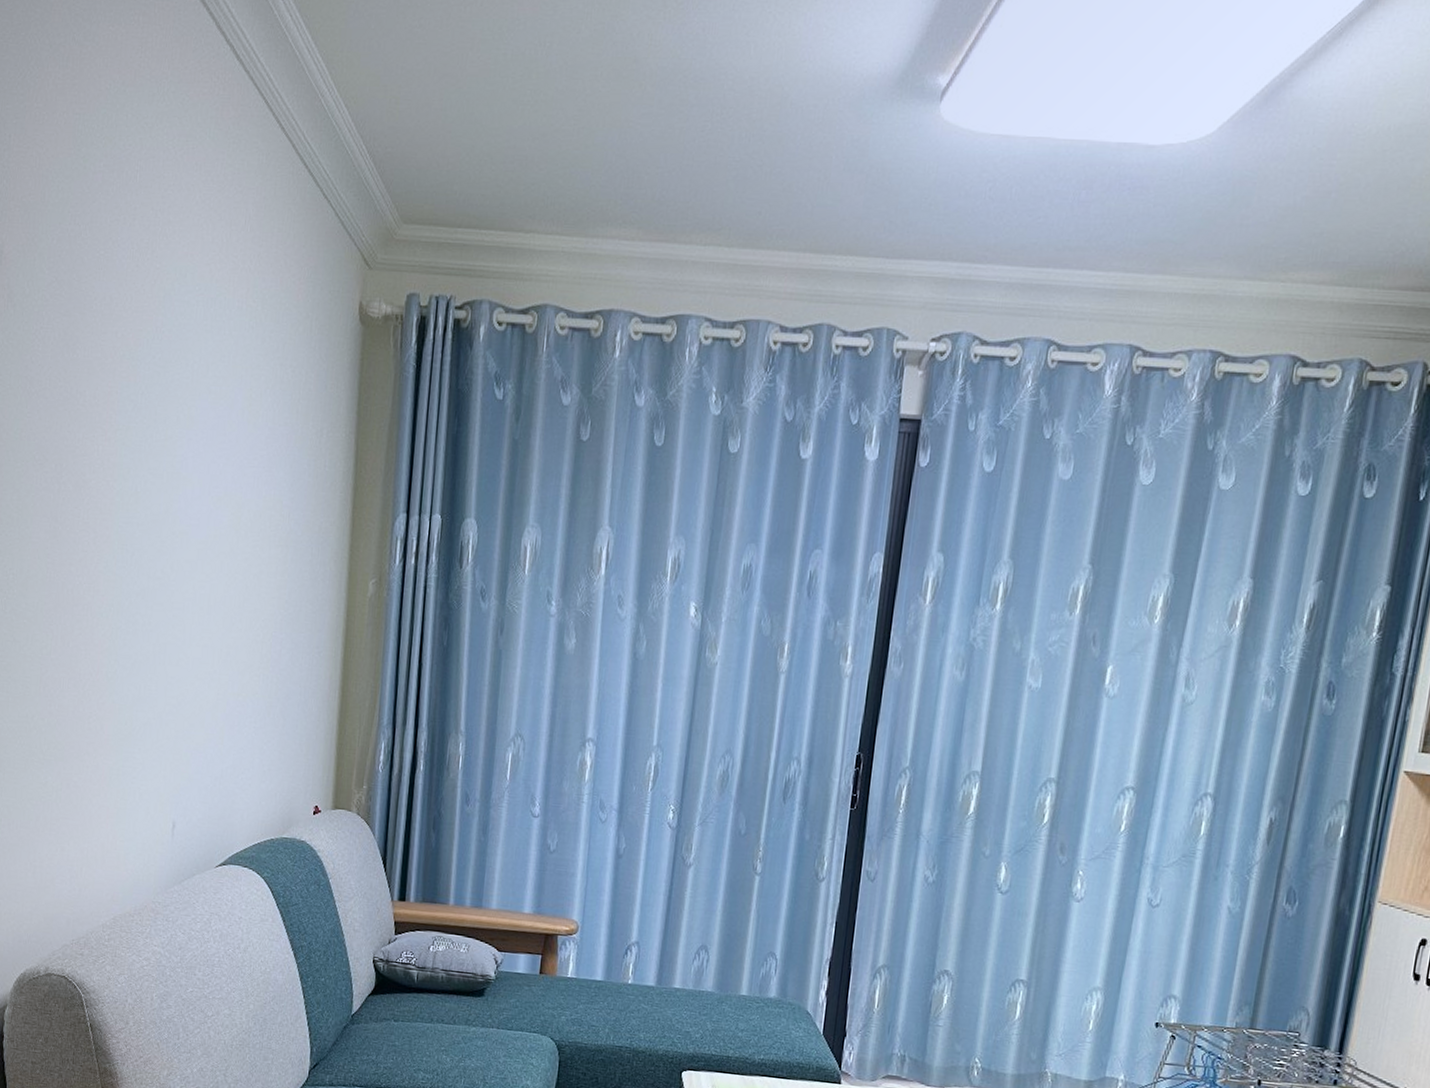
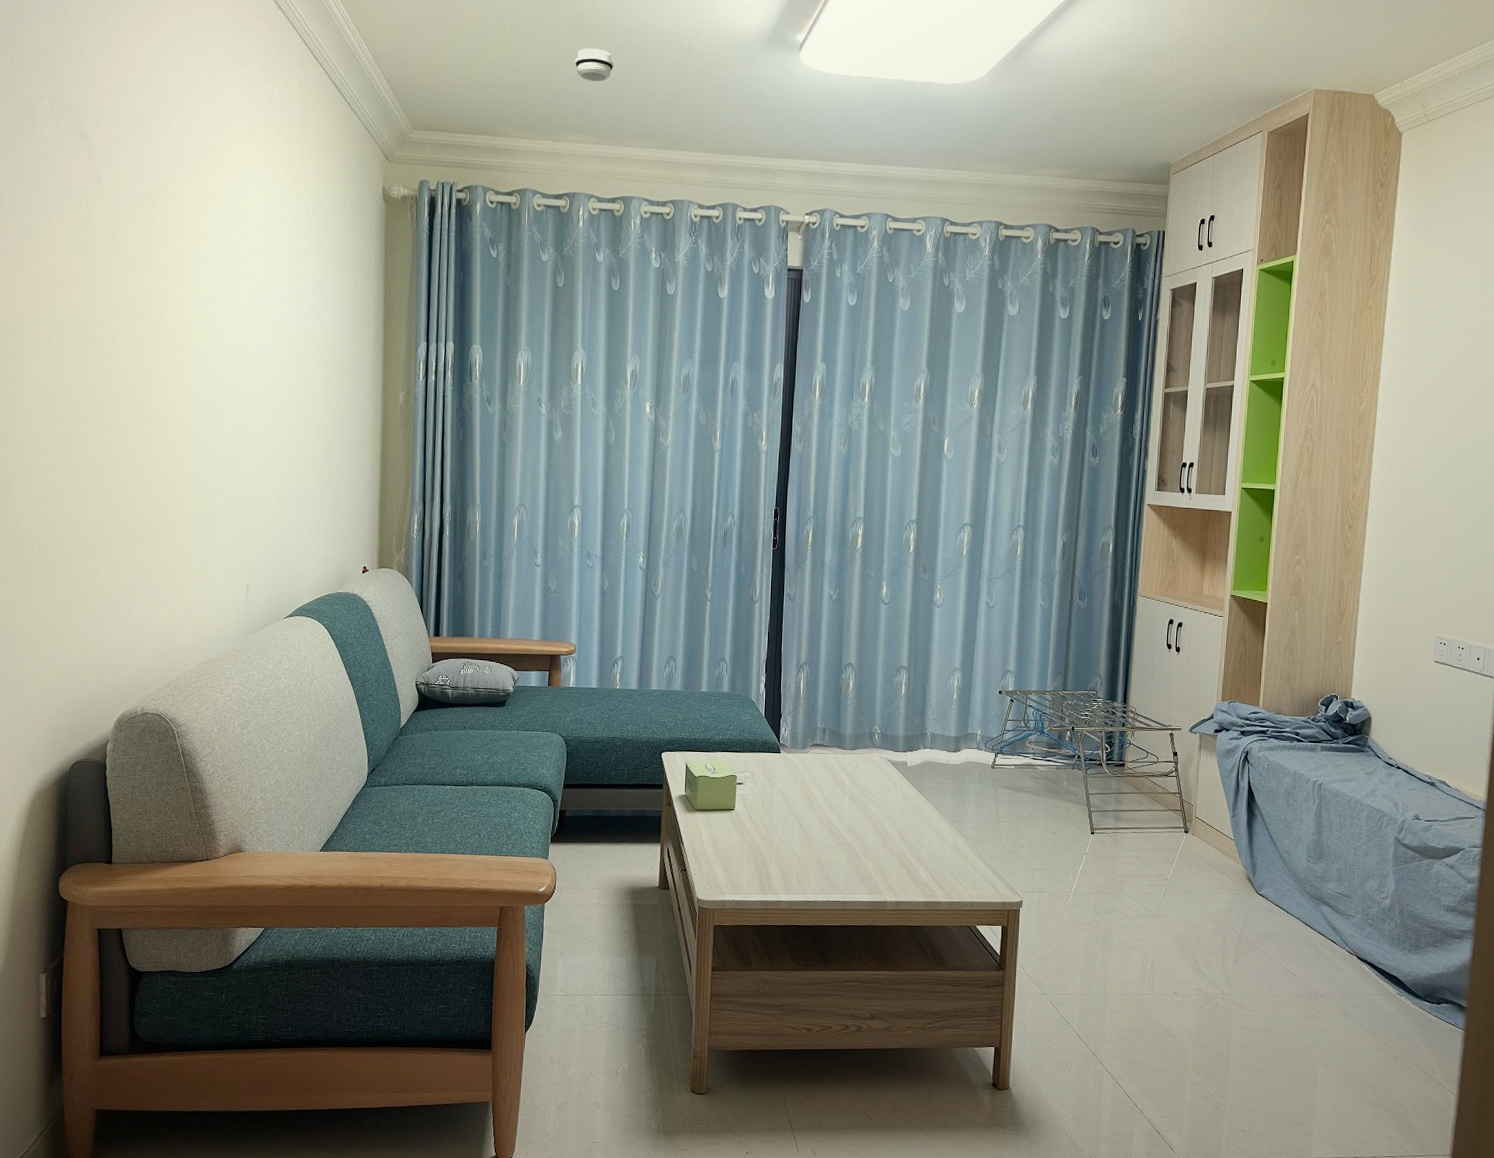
smoke detector: none [622,103,675,152] -> present [575,48,613,82]

